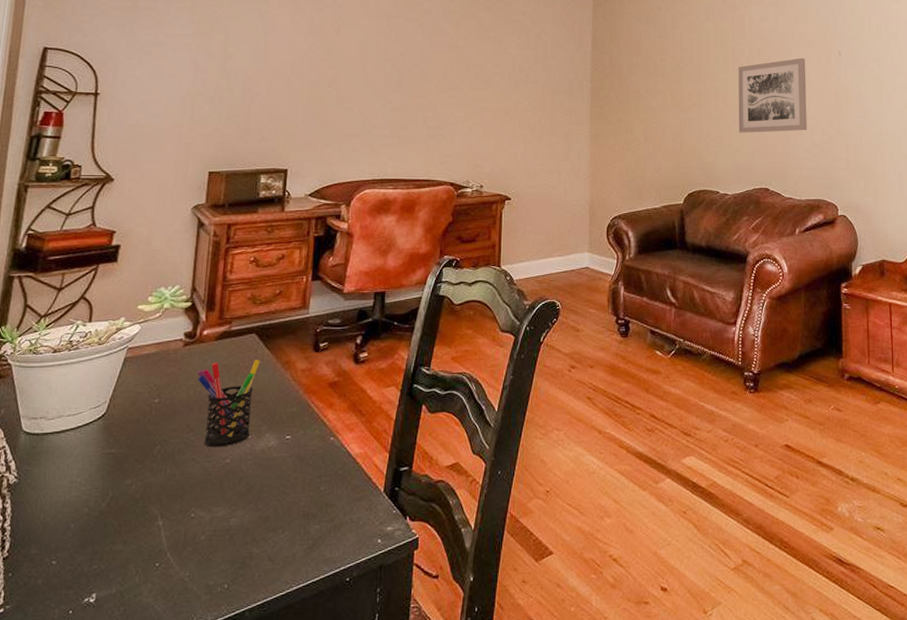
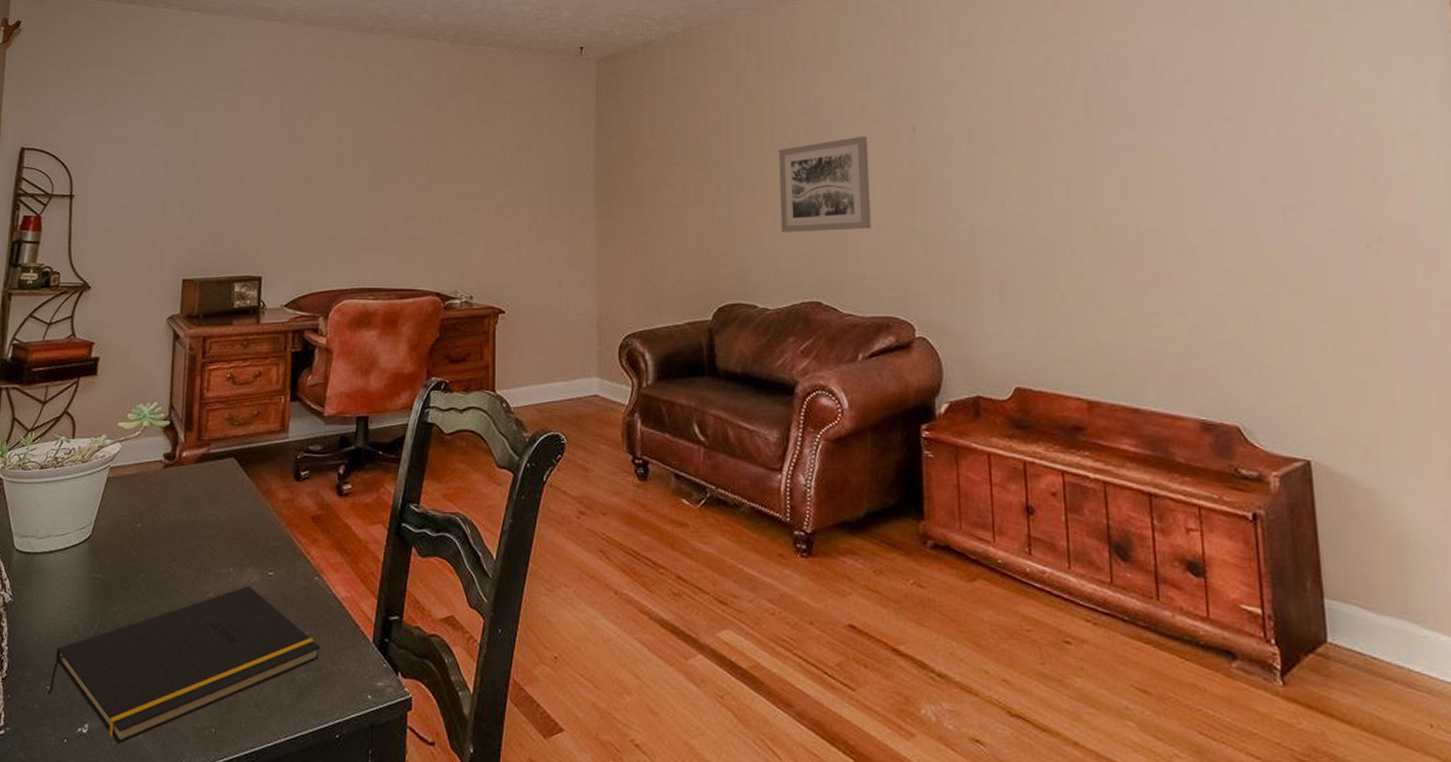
notepad: none [53,449,334,610] -> present [48,585,321,745]
pen holder: present [197,359,260,448] -> none [178,486,240,580]

